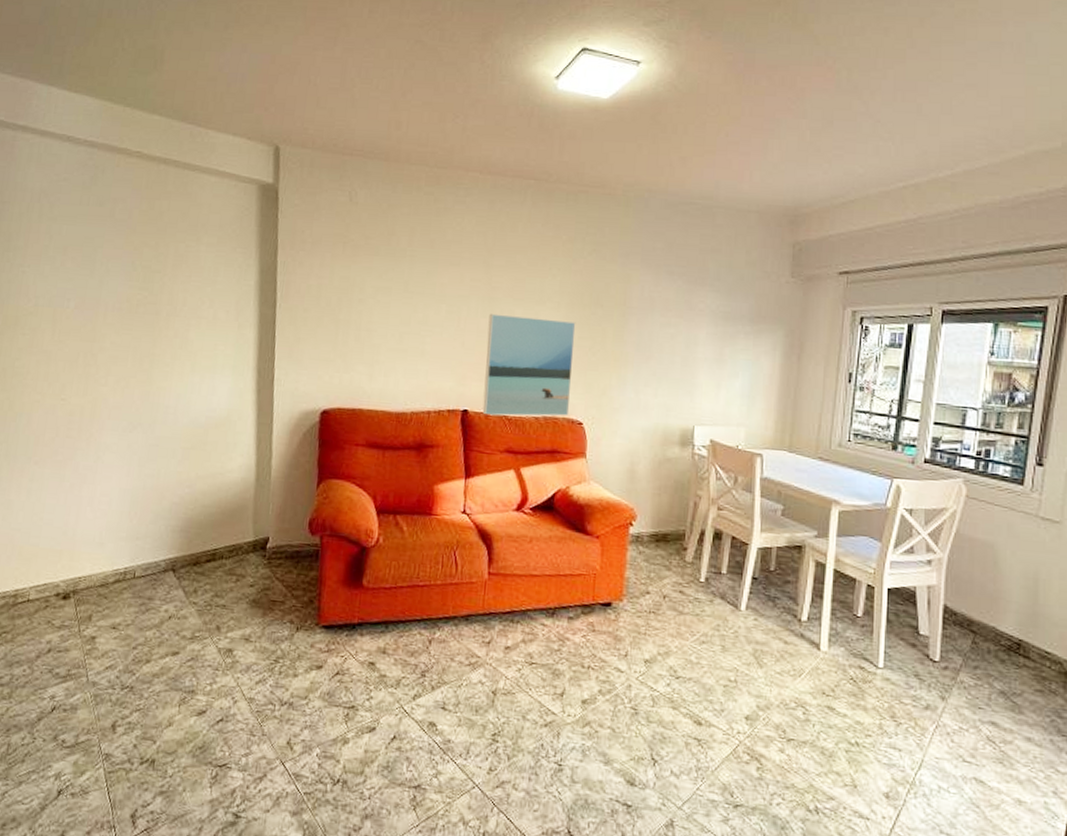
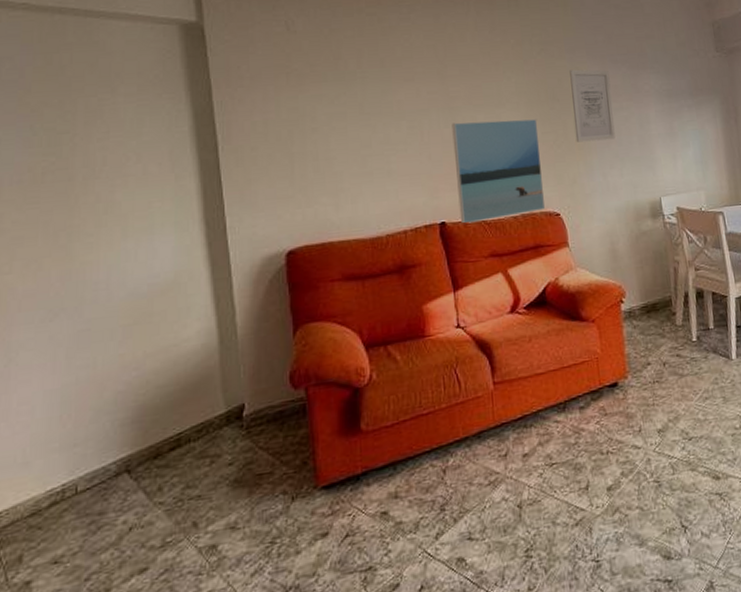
wall art: none [613,275,662,356] -> present [569,69,616,143]

